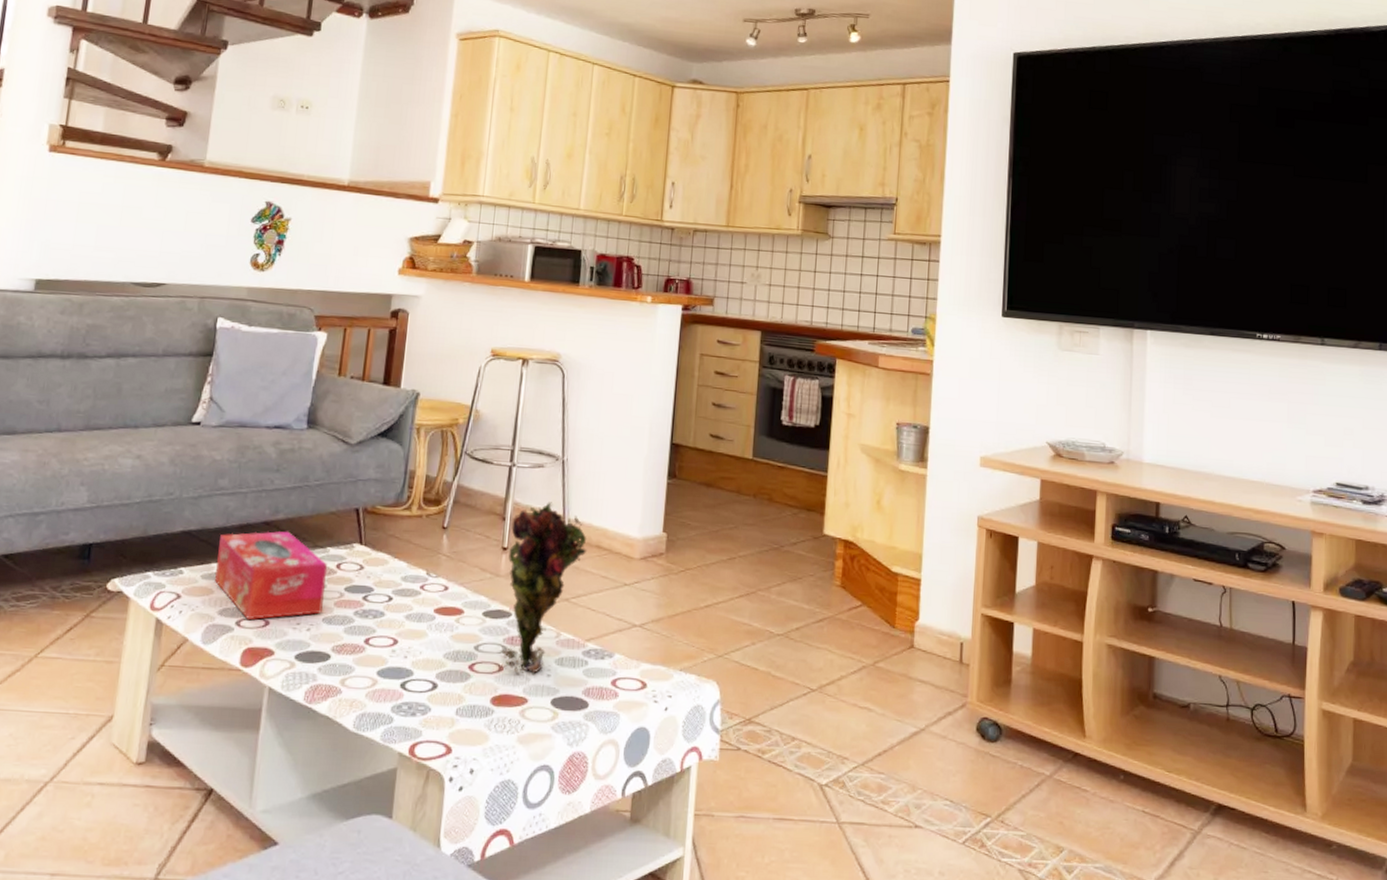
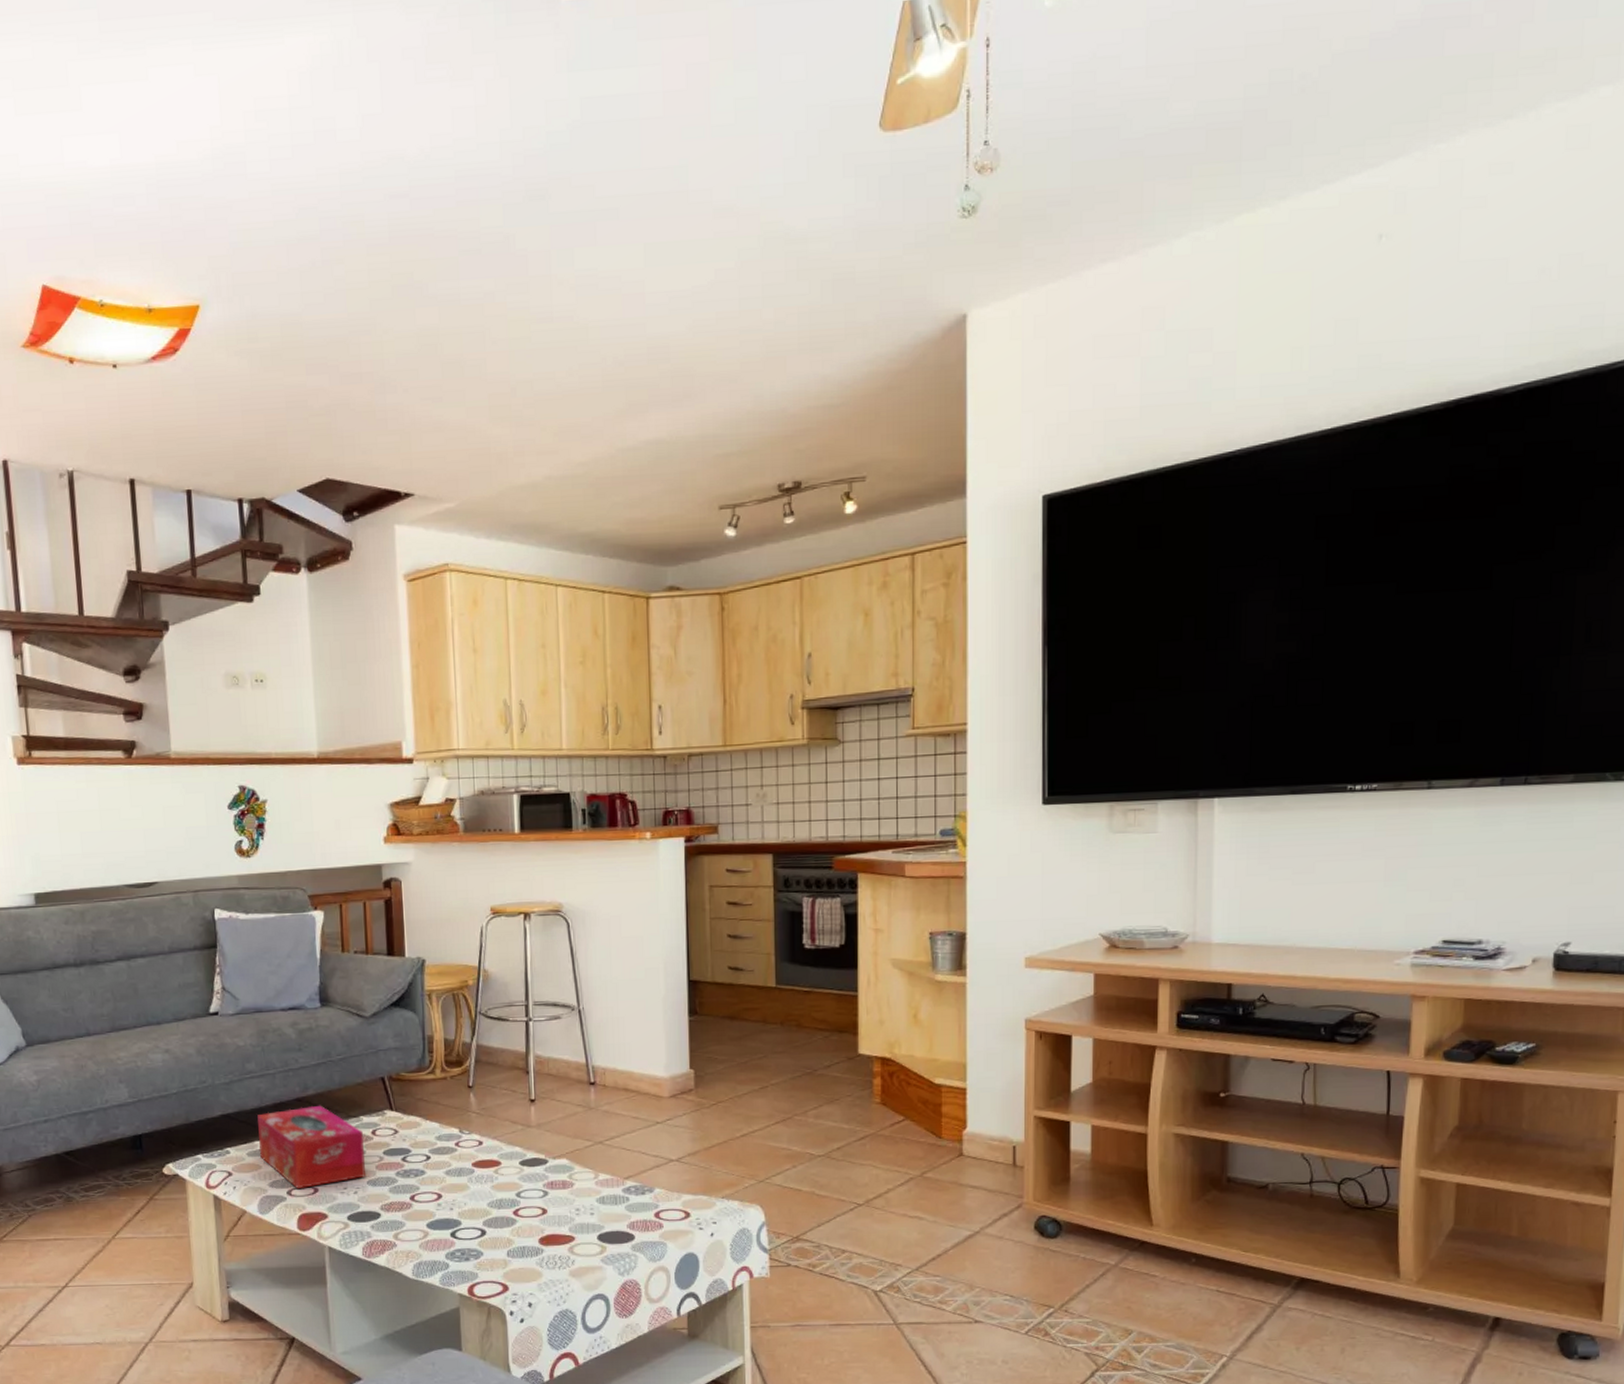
flower: present [501,502,588,676] -> none [536,1051,615,1217]

